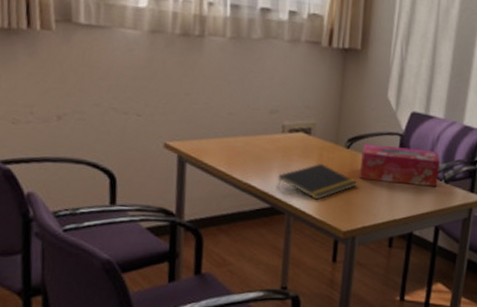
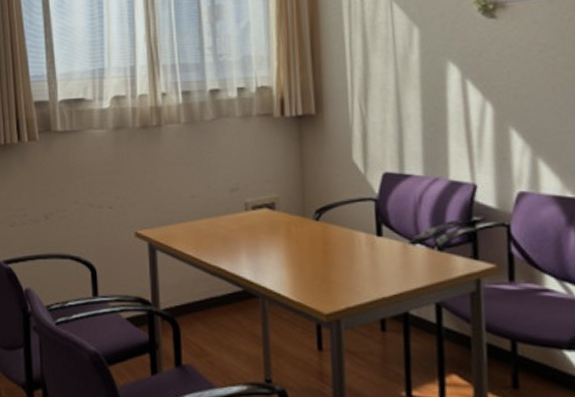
notepad: present [277,163,357,200] -> none [247,239,333,280]
tissue box: present [360,143,441,187] -> none [333,213,430,256]

